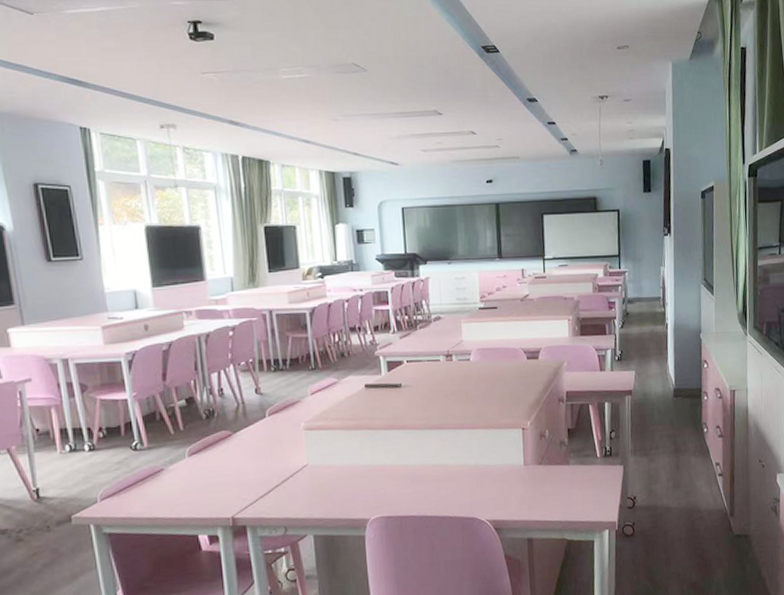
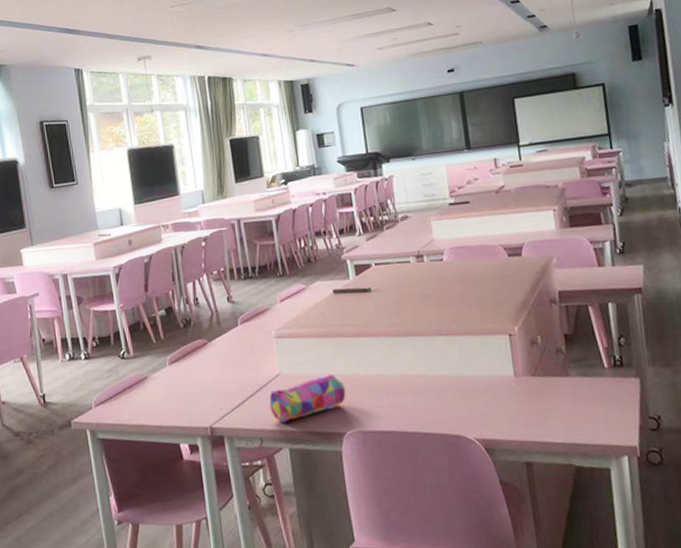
pencil case: none [295,464,372,511] -> present [269,373,346,423]

